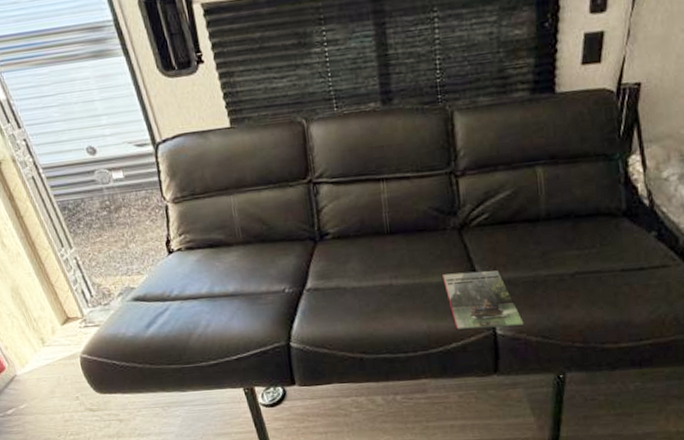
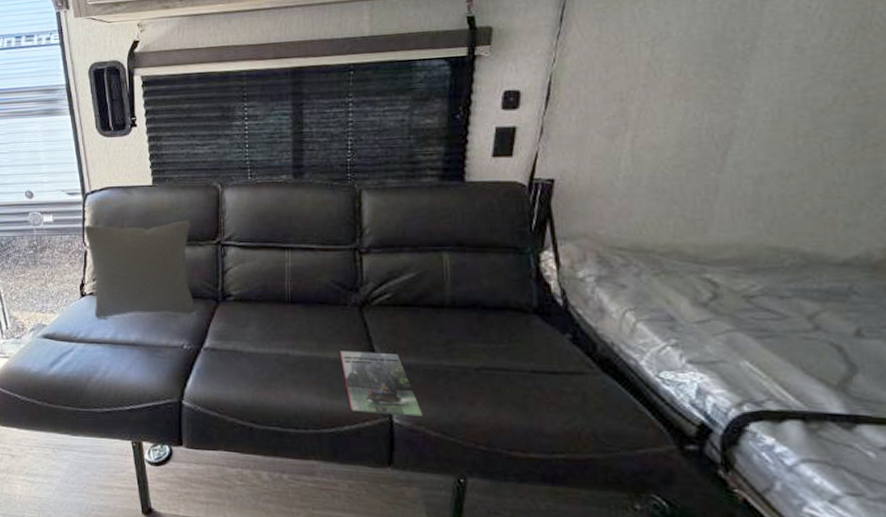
pillow: none [160,161,293,274] -> present [84,220,195,319]

